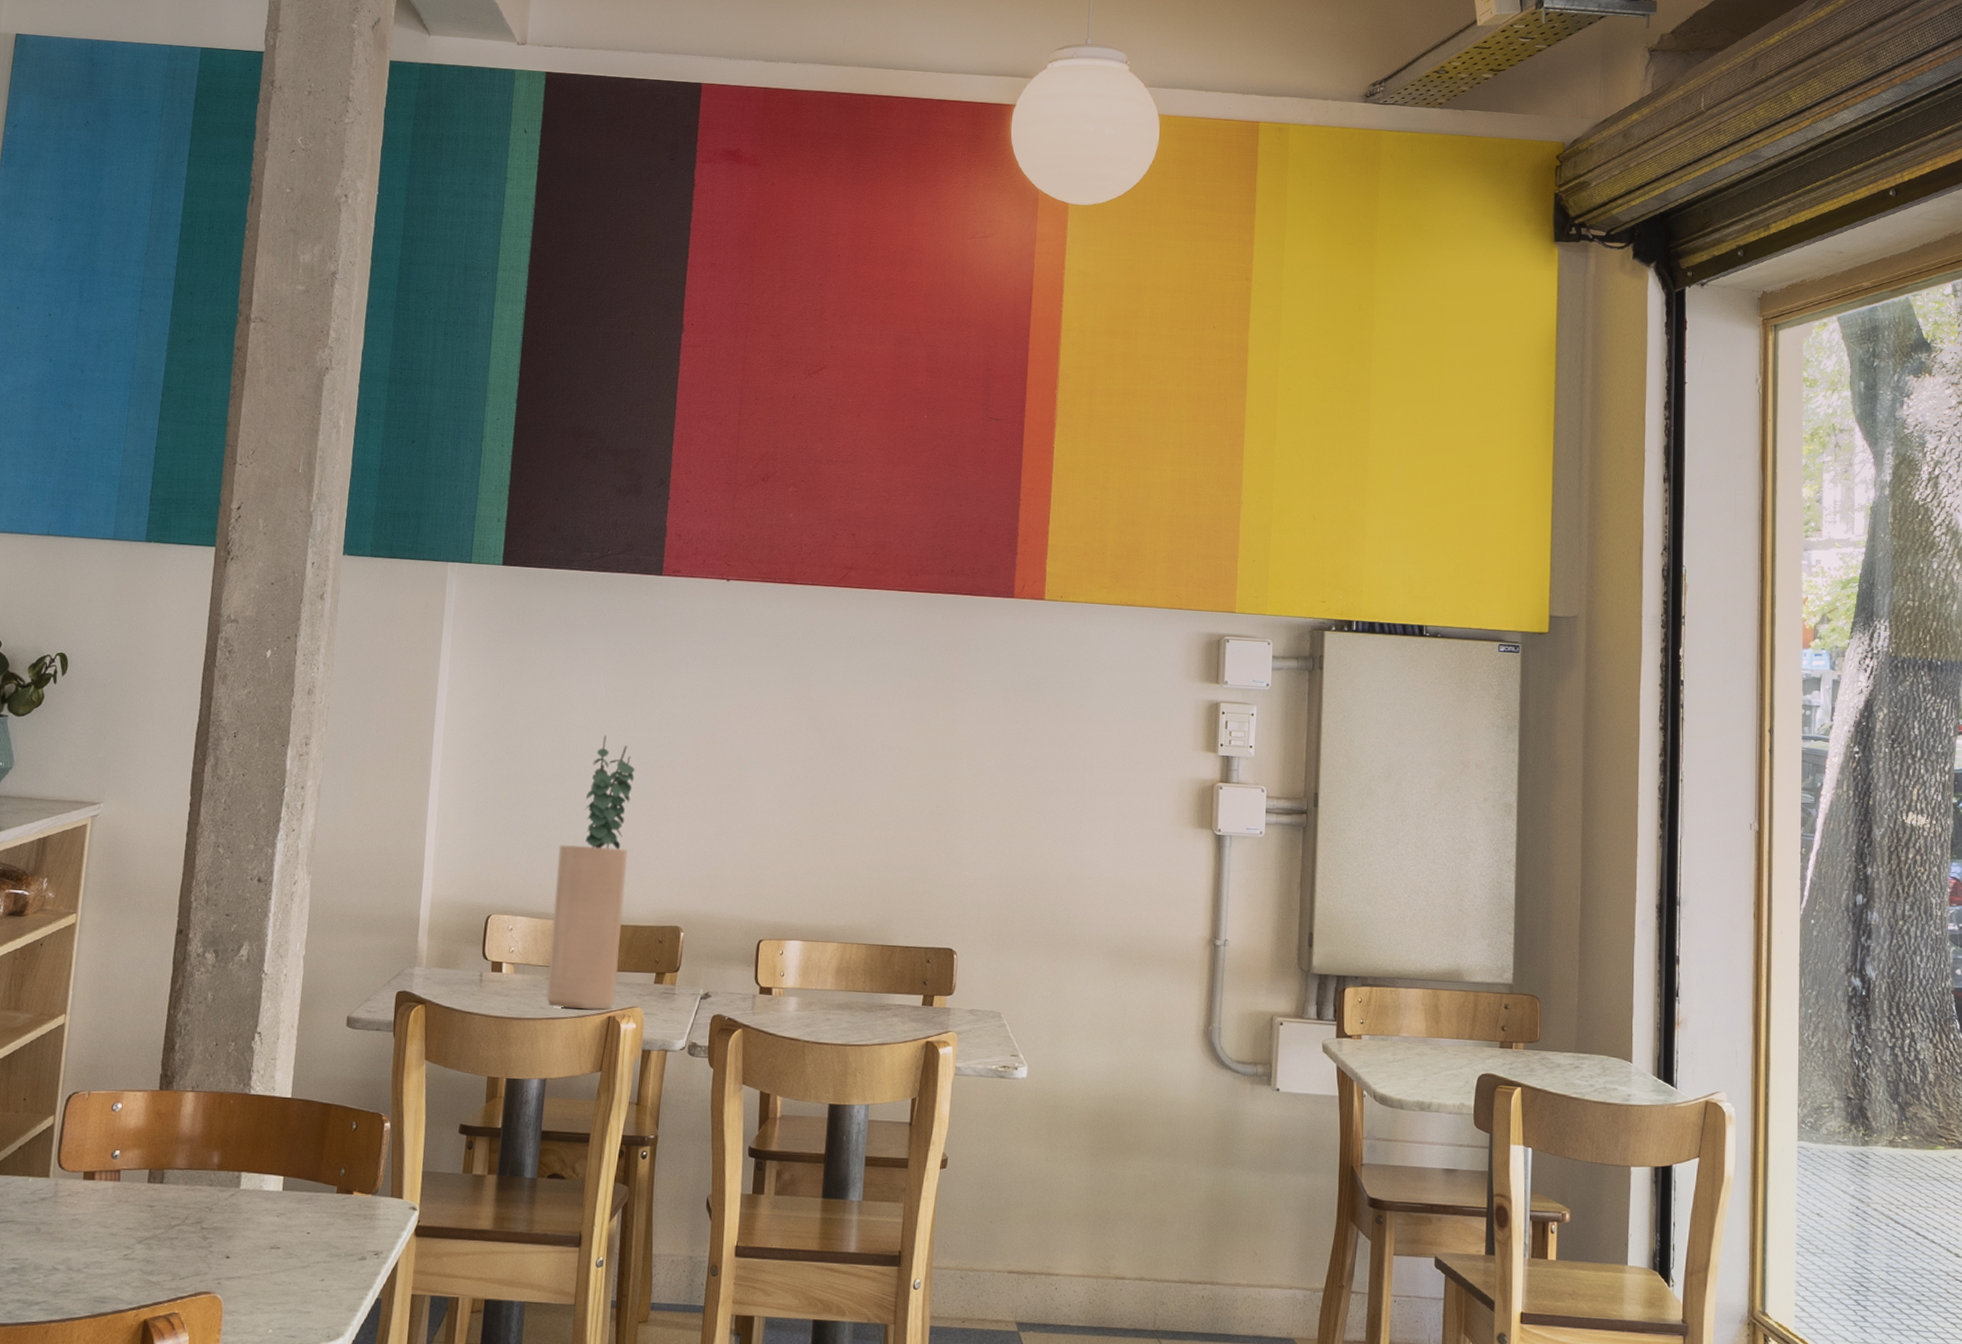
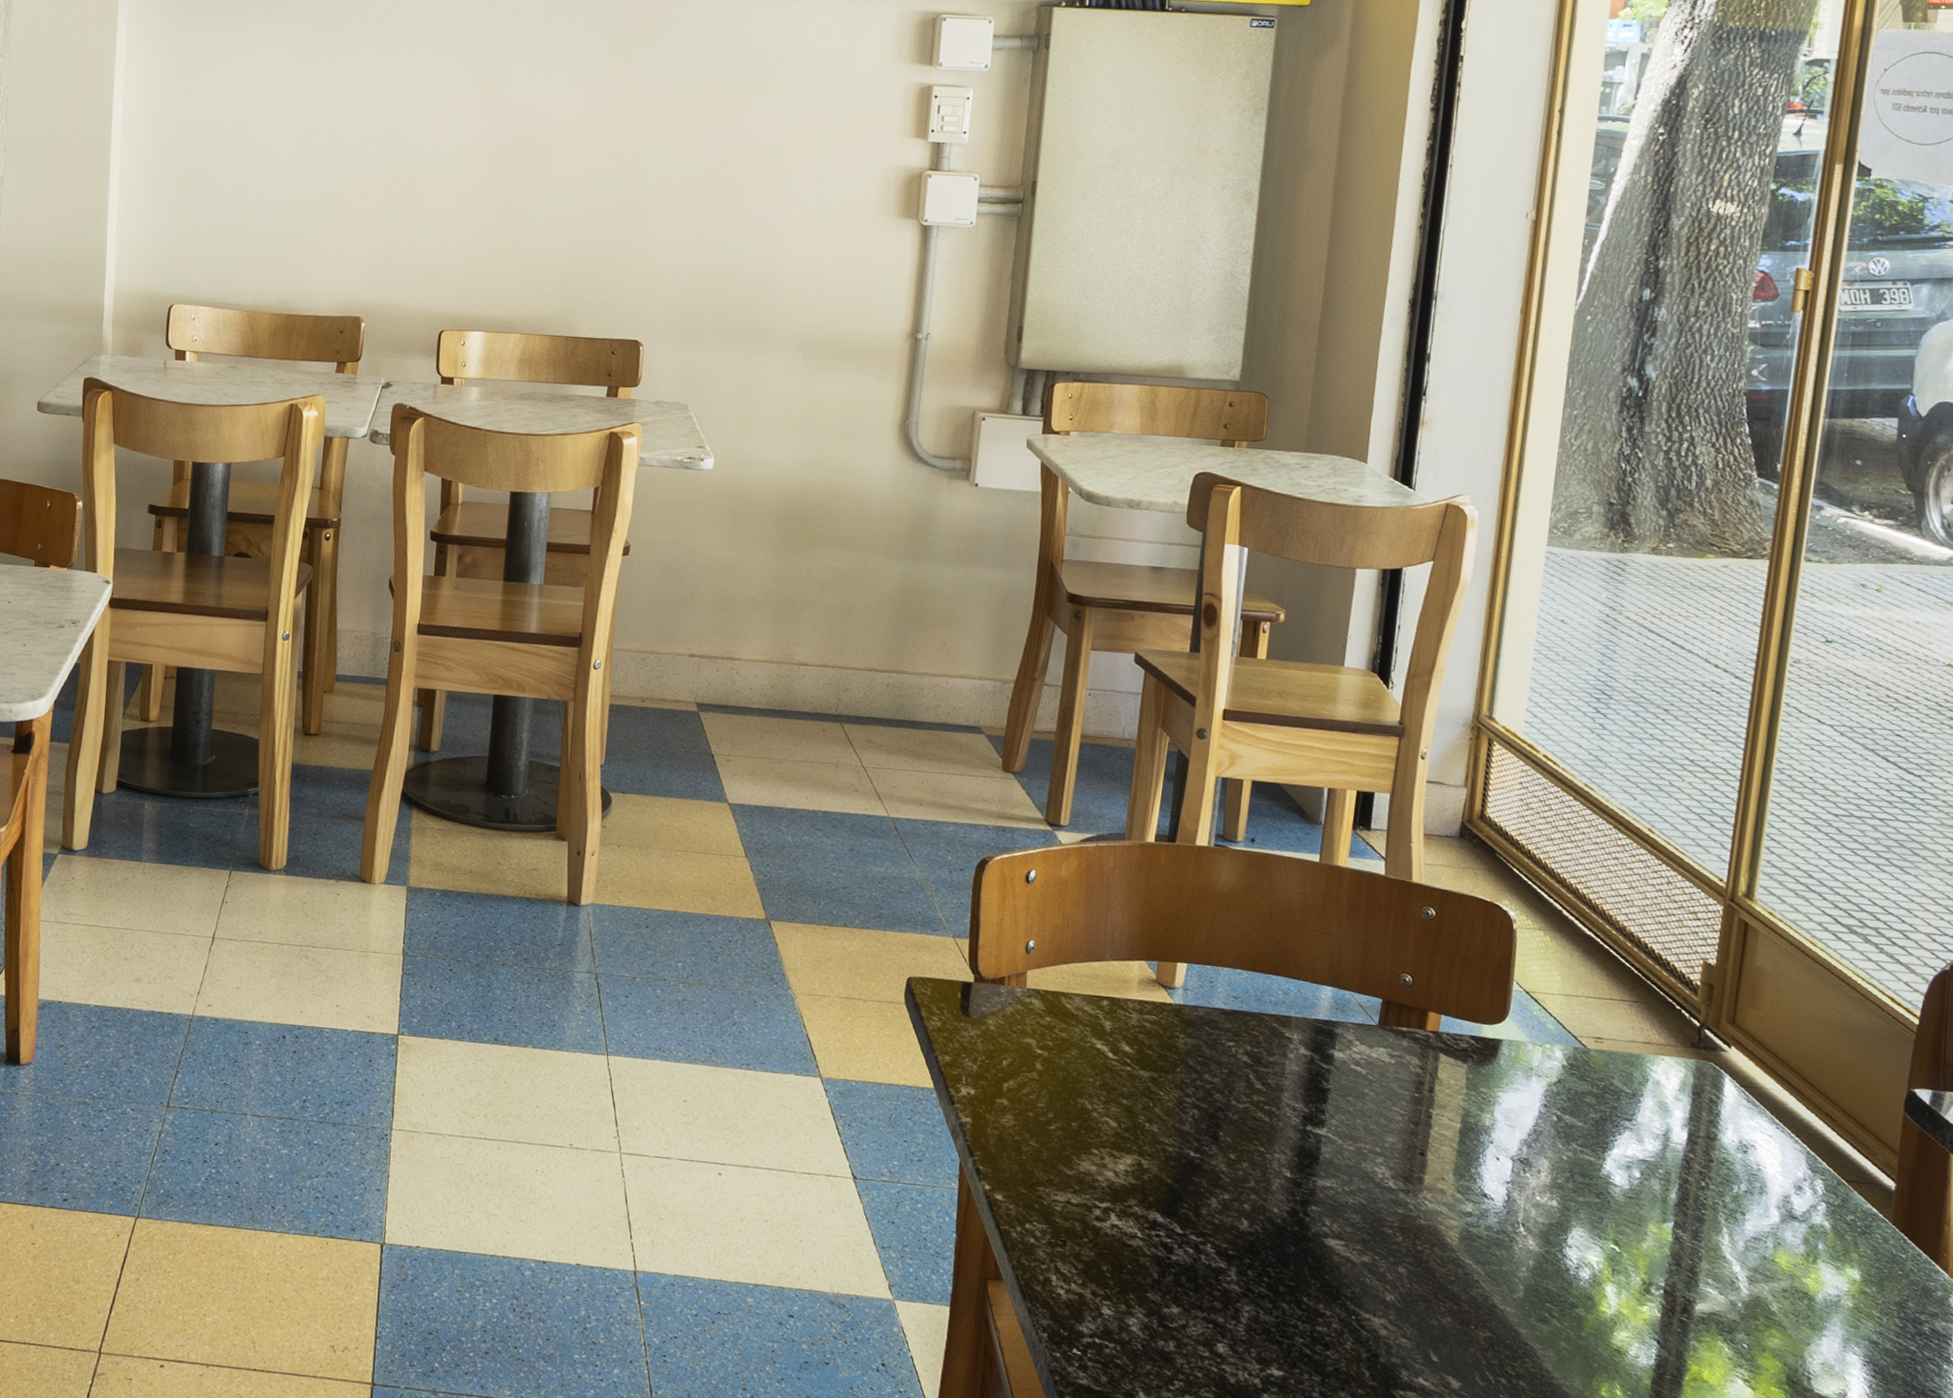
vase: present [546,735,635,1010] -> none [229,125,314,398]

